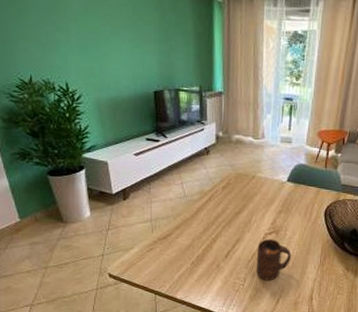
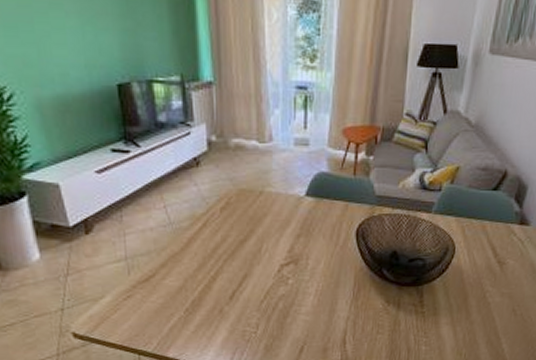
cup: present [256,239,291,281] -> none [271,271,316,325]

